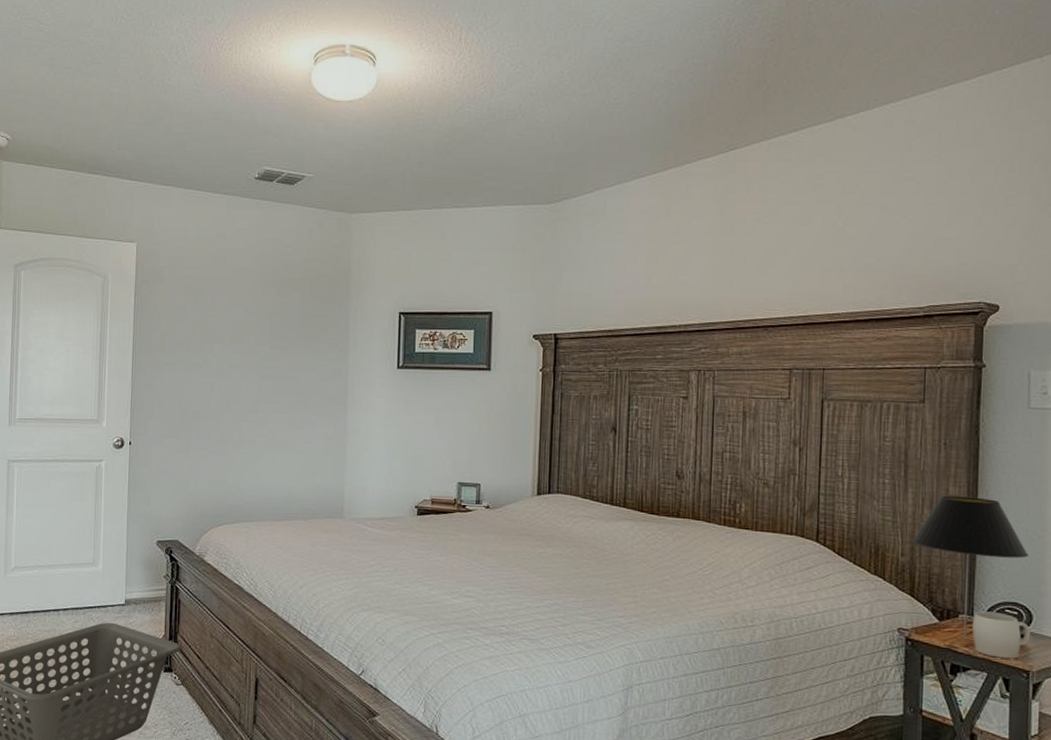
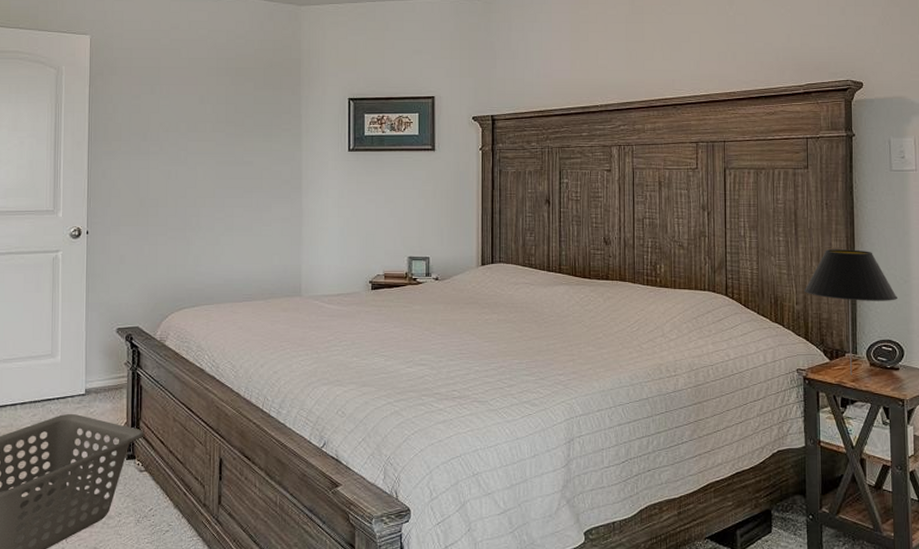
mug: present [971,611,1031,659] -> none [856,349,904,390]

